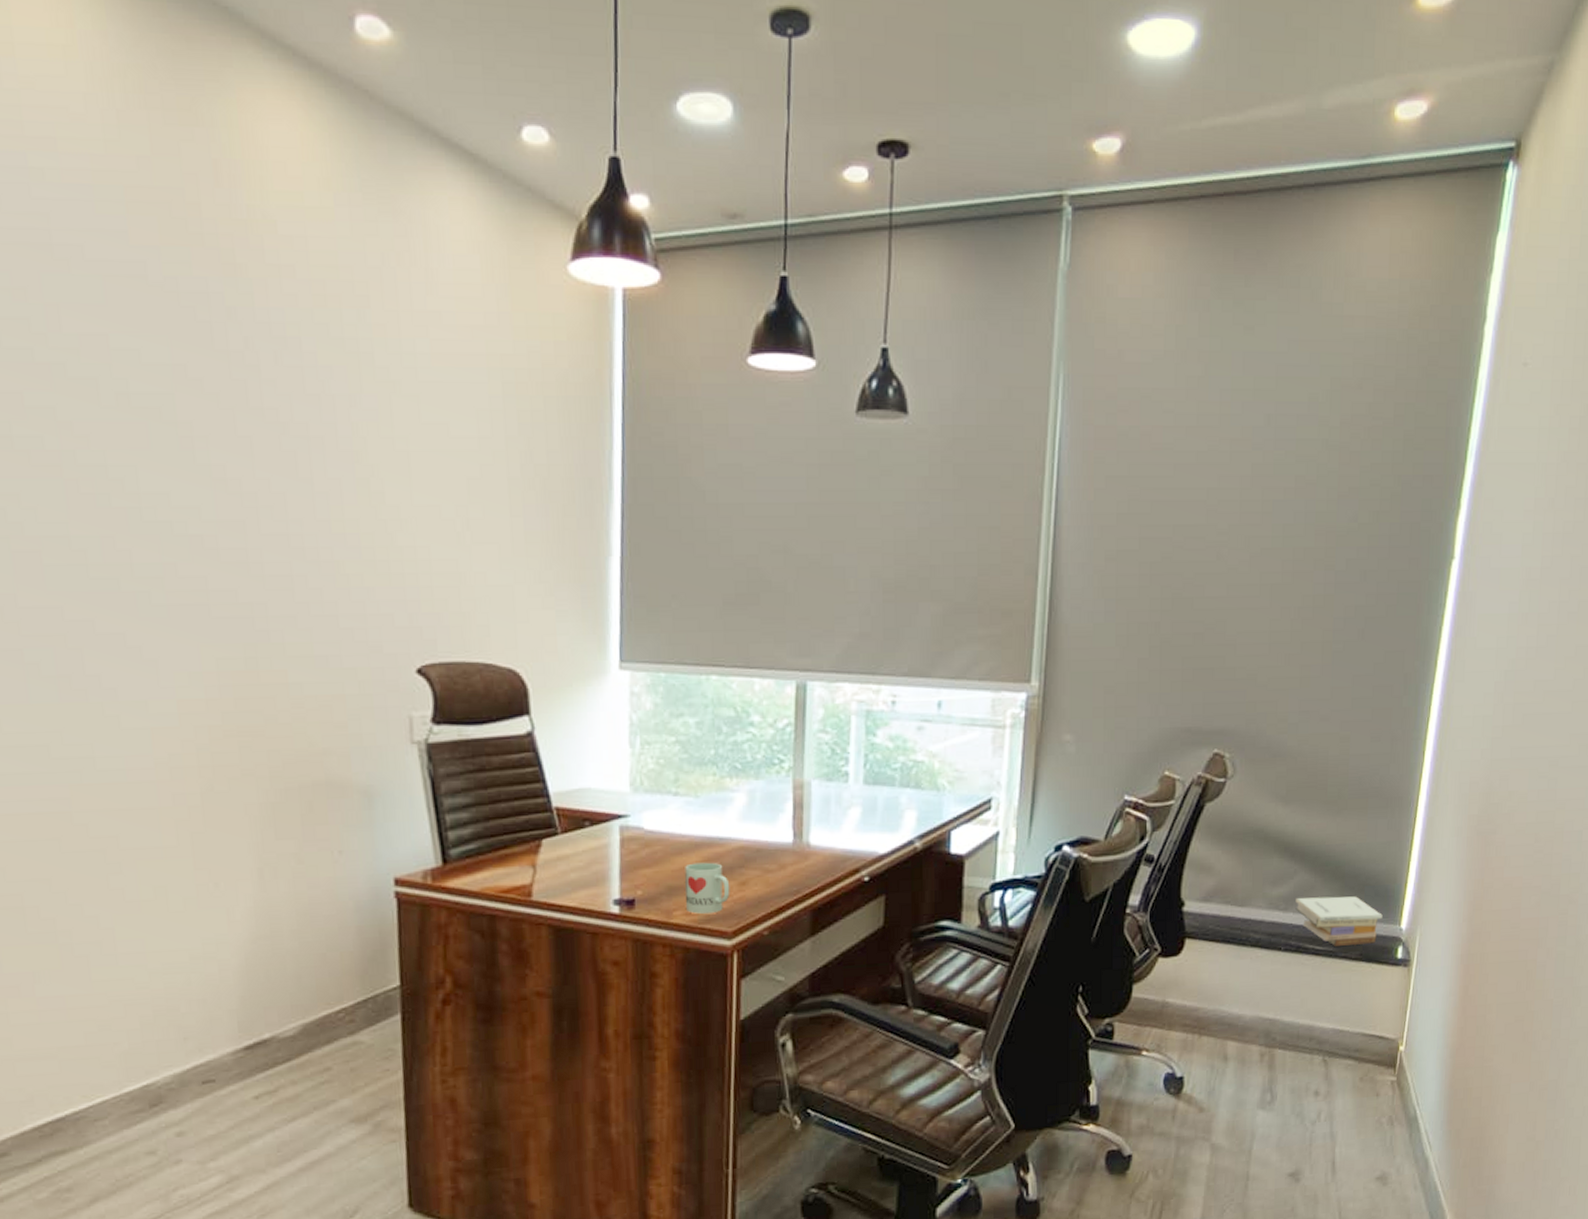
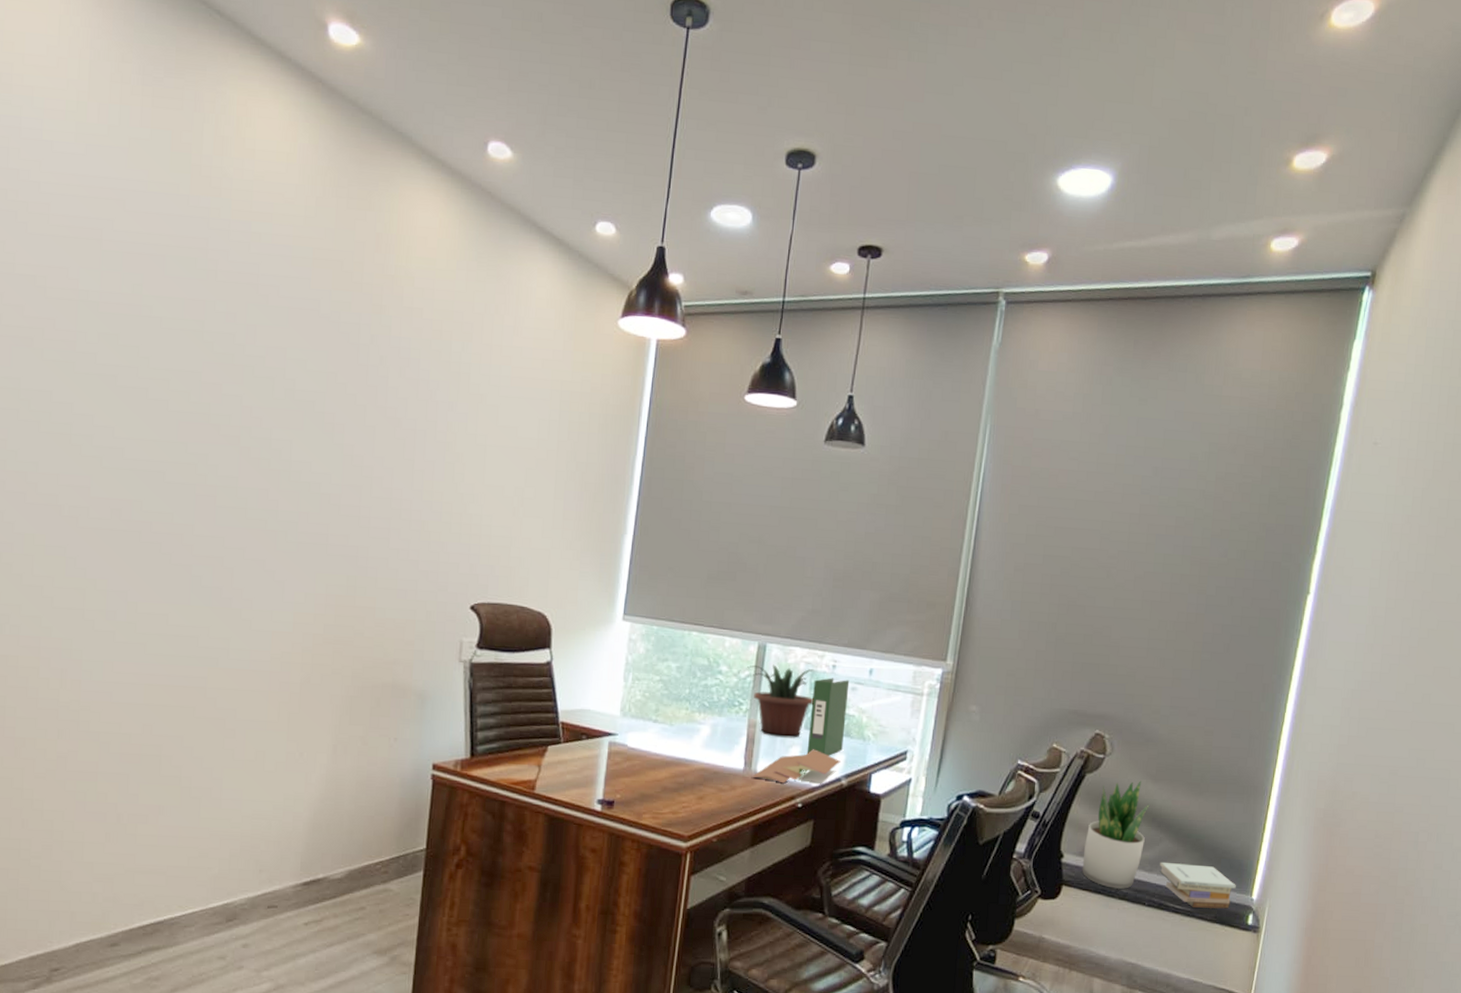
mug: present [684,862,730,914] -> none [653,777,690,819]
potted plant: none [785,707,872,799] -> present [747,664,814,738]
papers: none [803,808,912,855] -> present [751,749,841,784]
binder: none [869,717,915,815] -> present [806,678,850,756]
planter: none [1207,804,1281,935] -> present [1082,781,1150,889]

